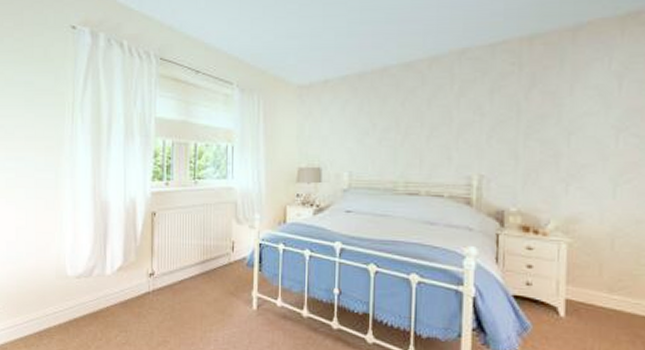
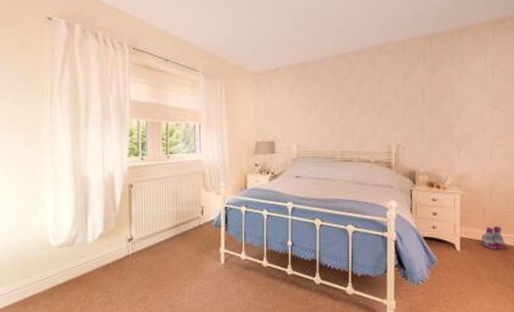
boots: none [595,288,633,320] -> present [481,226,506,250]

